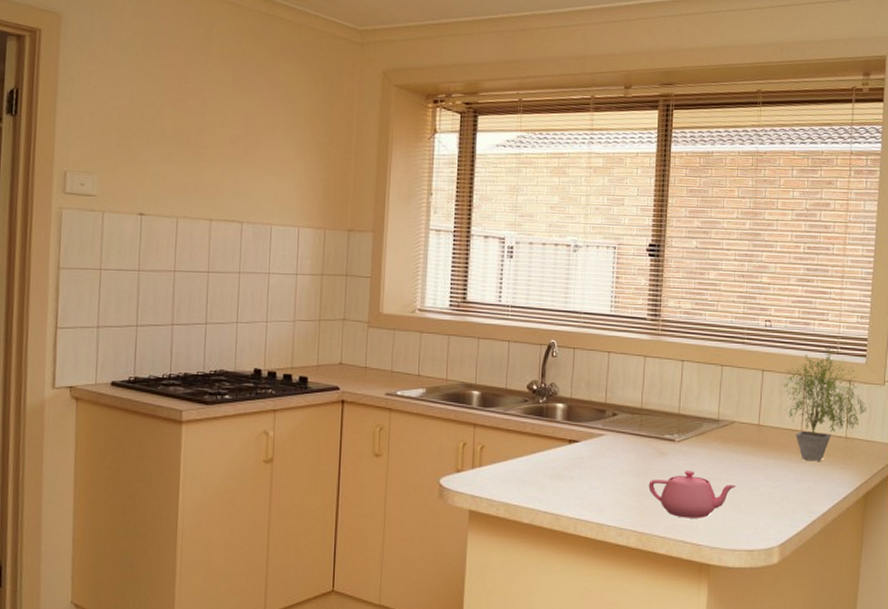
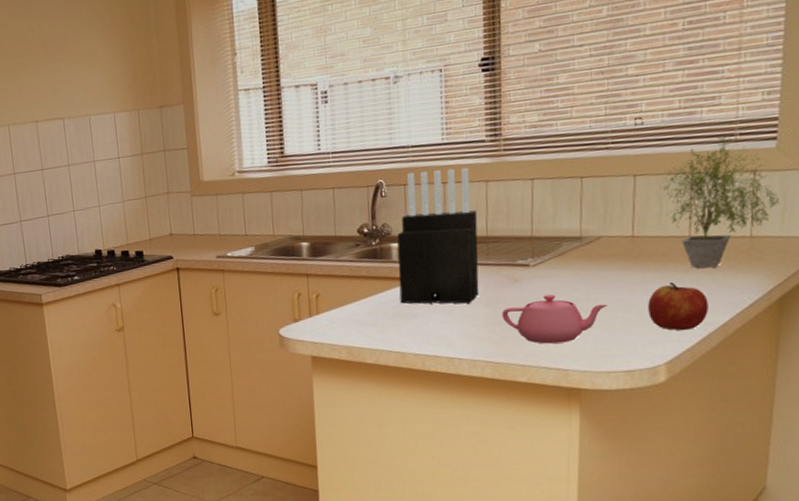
knife block: none [560,337,634,471] -> present [397,167,480,305]
apple: none [768,471,813,517] -> present [648,282,709,331]

